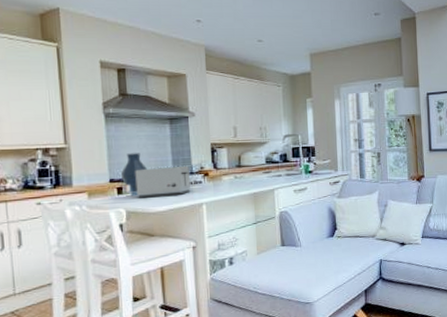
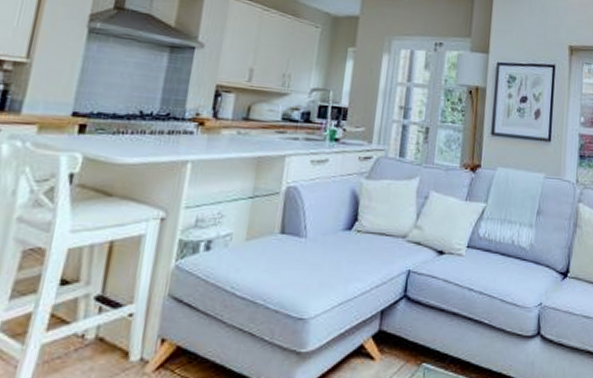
vase: present [121,153,147,196] -> none [89,82,126,139]
toaster: present [135,165,190,198] -> none [103,104,181,147]

